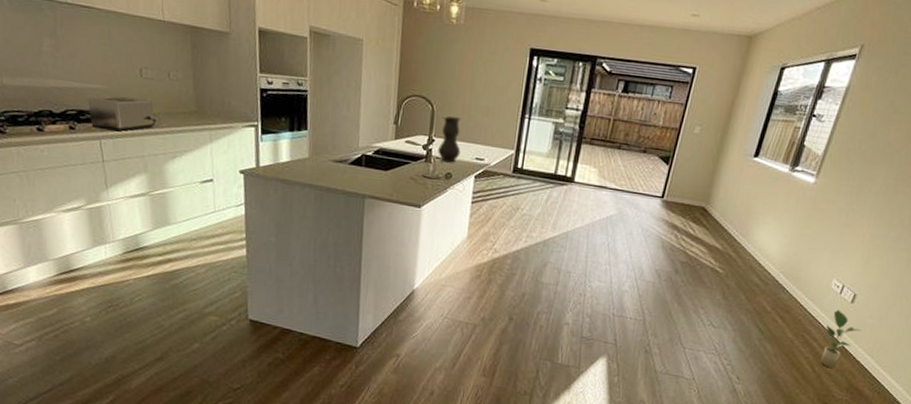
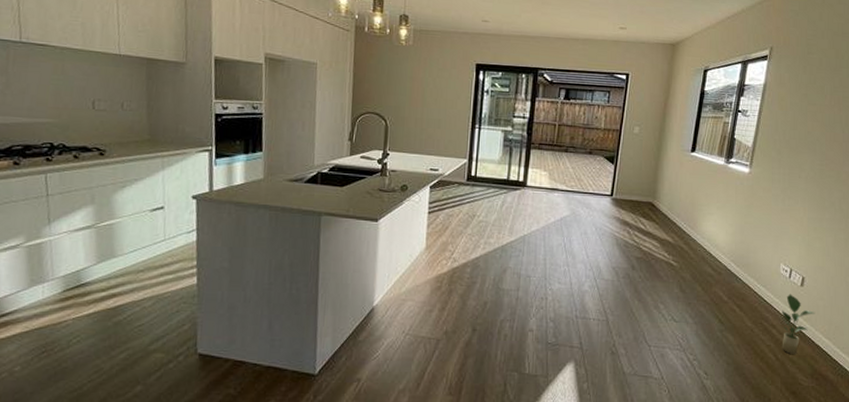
toaster: present [88,96,154,132] -> none [35,129,105,164]
vase: present [438,115,462,163] -> none [393,129,415,175]

